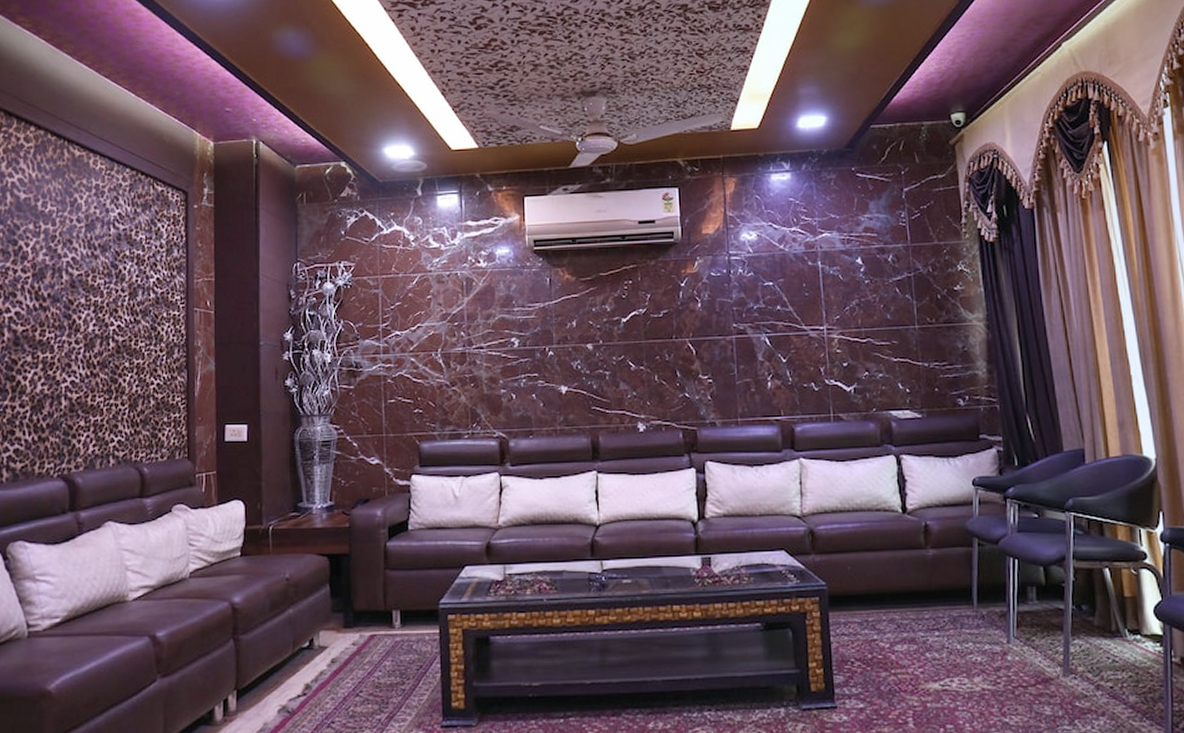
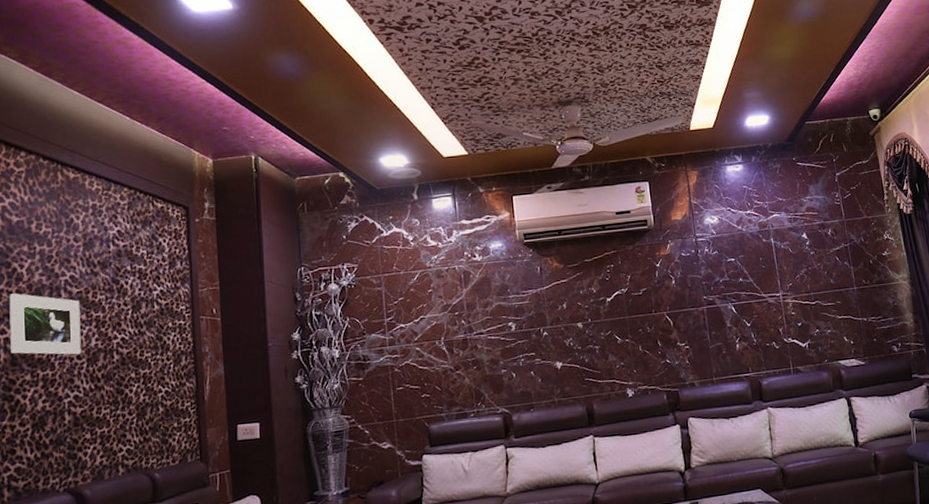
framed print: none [14,272,80,339] -> present [9,293,82,355]

